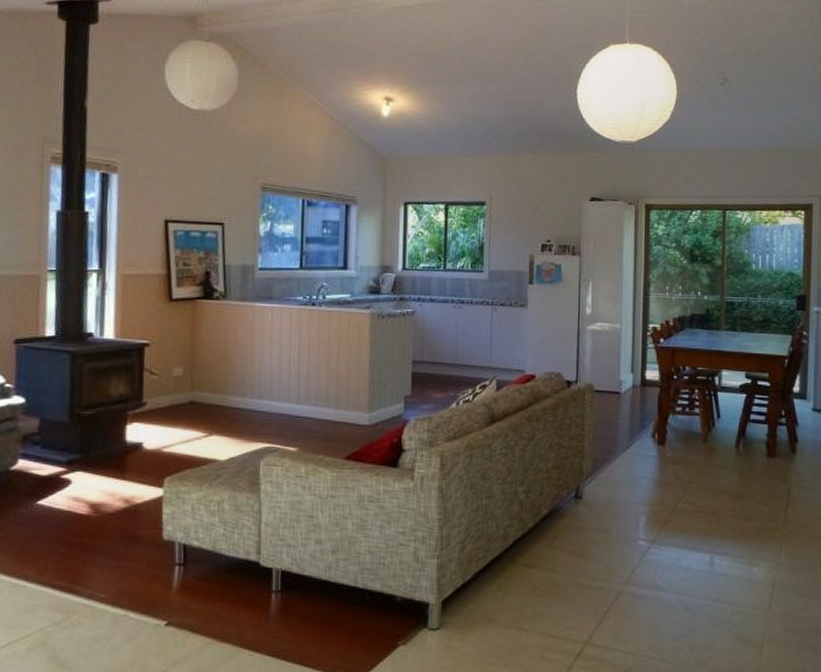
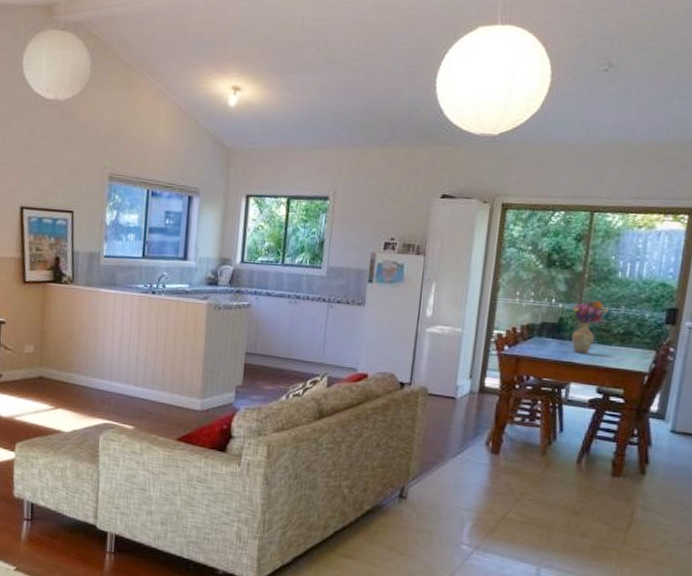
flower arrangement: none [716,288,747,342] -> present [571,297,609,354]

